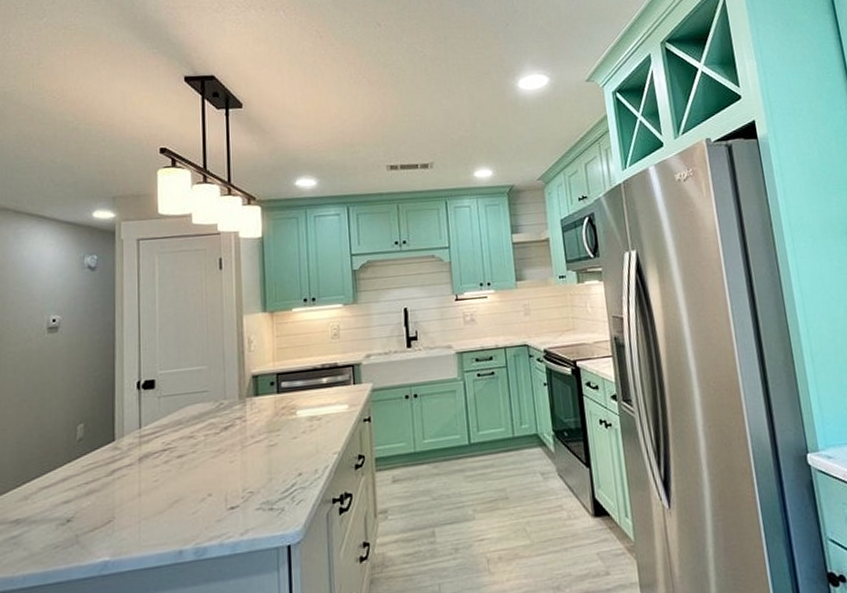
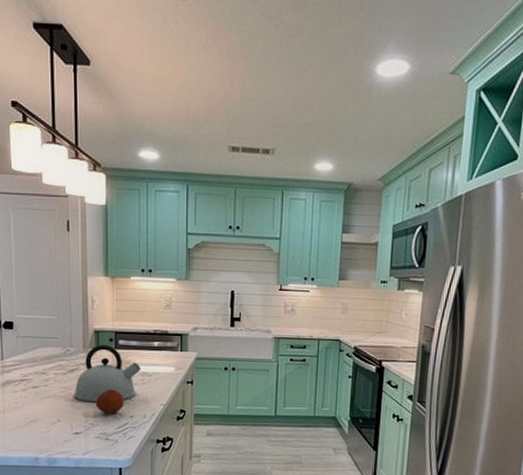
kettle: none [227,390,309,465] -> present [73,344,141,403]
fruit: none [255,442,292,475] -> present [95,389,125,414]

